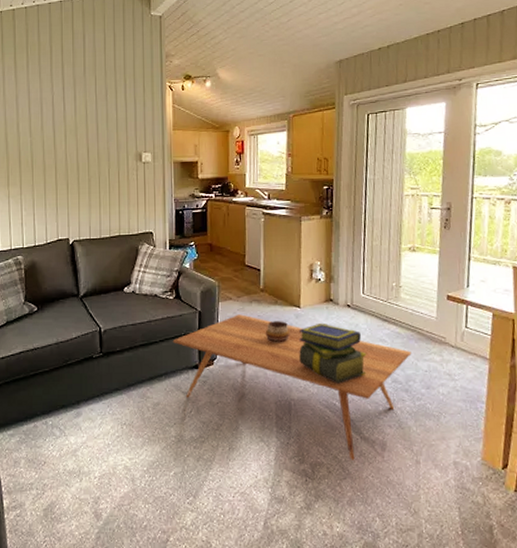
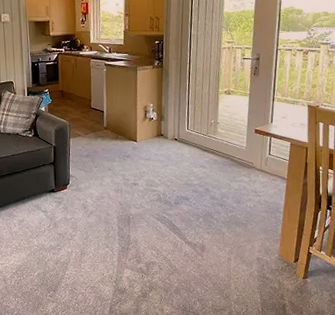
coffee table: present [172,314,412,460] -> none [32,148,226,259]
decorative bowl: present [265,321,291,343] -> none [108,153,129,171]
stack of books: present [298,322,367,384] -> none [135,153,190,201]

